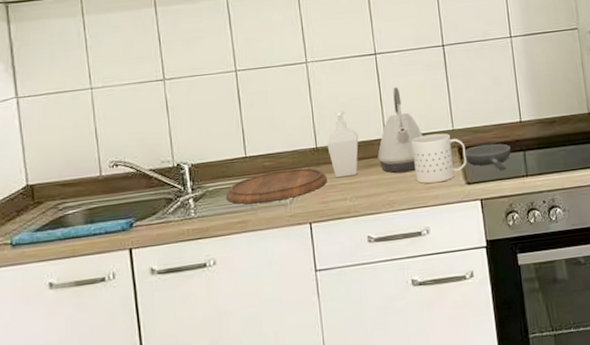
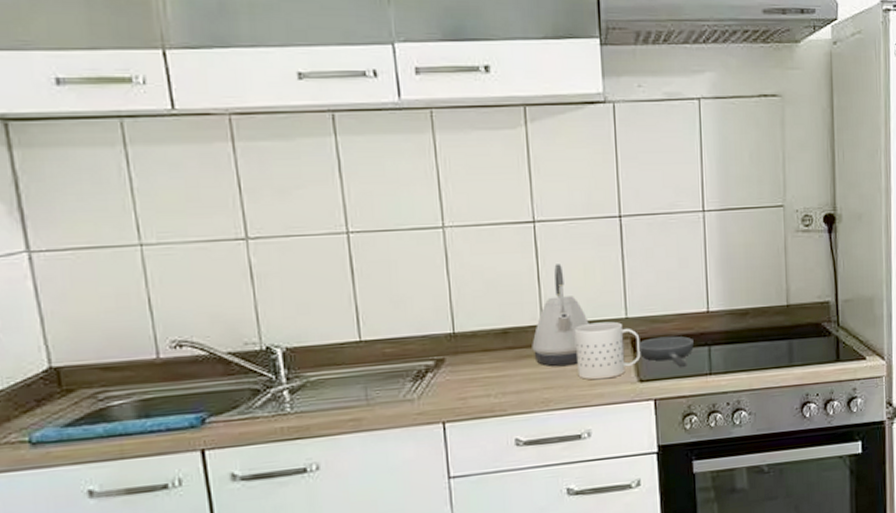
cutting board: present [227,168,327,204] -> none [334,357,467,399]
soap bottle: present [326,110,359,178] -> none [467,289,509,370]

